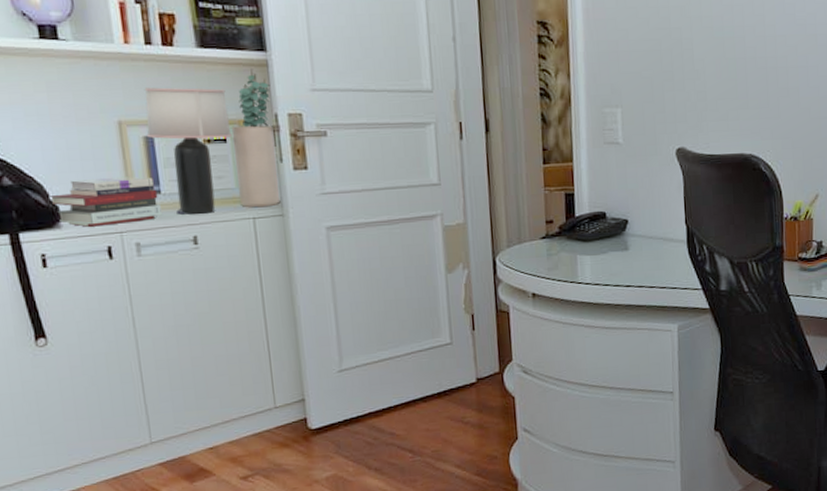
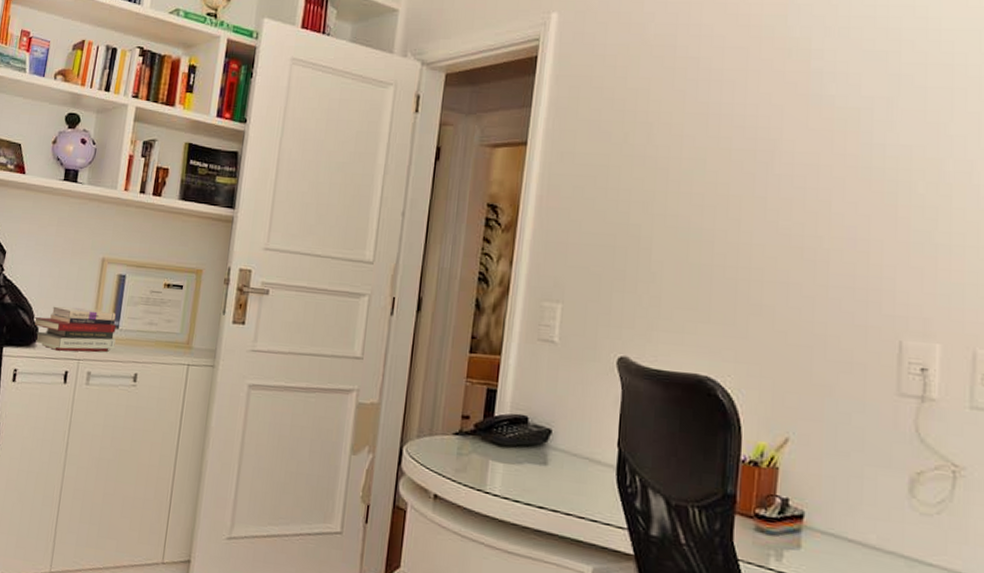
table lamp: present [144,87,232,215] -> none [120,231,193,354]
vase: present [231,68,281,208] -> none [180,223,230,356]

